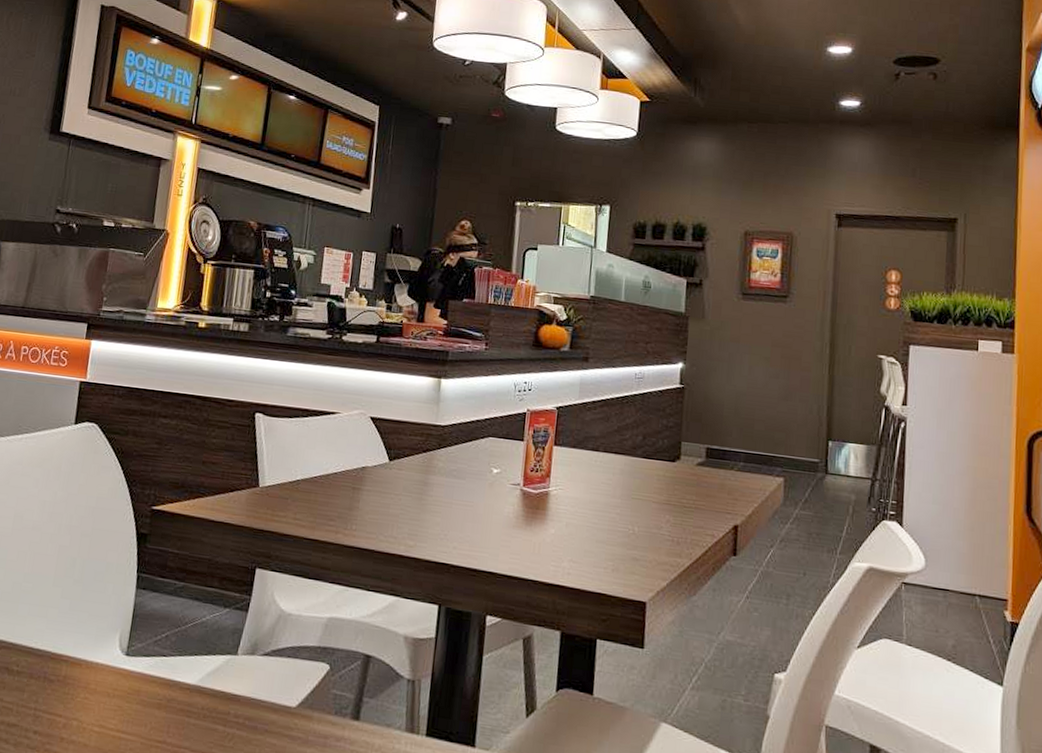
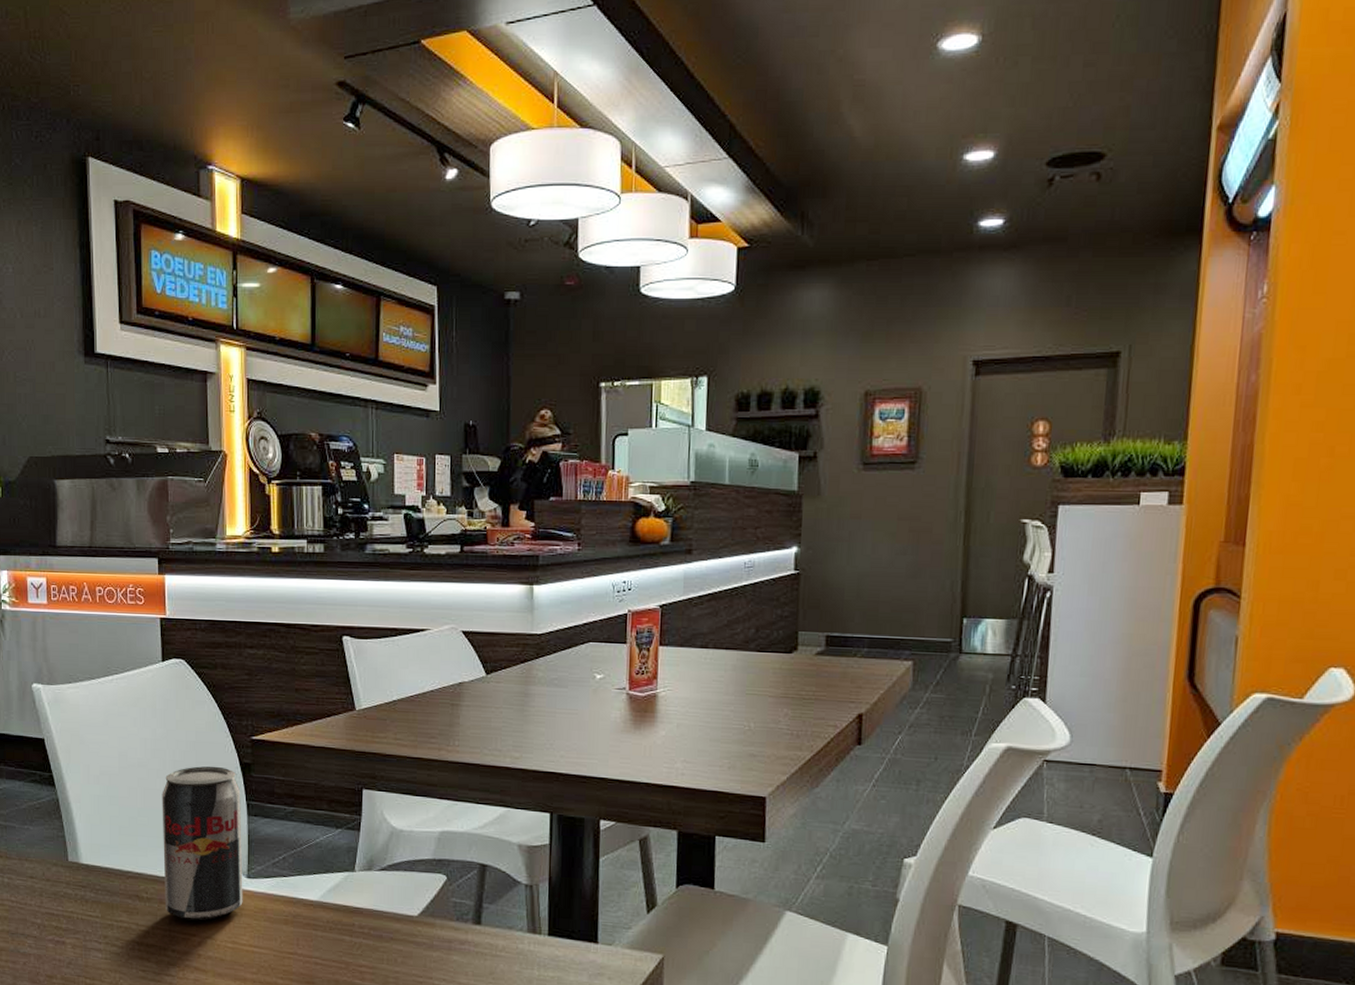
beverage can: none [35,533,133,700] -> present [162,766,243,921]

